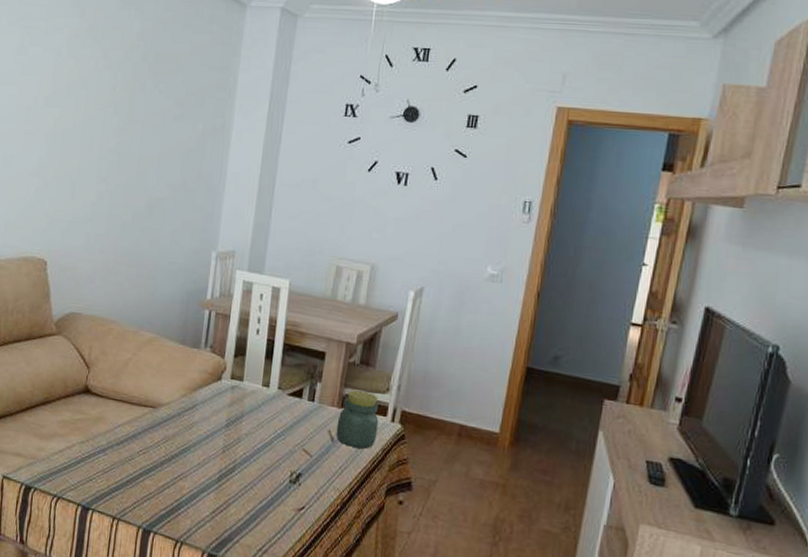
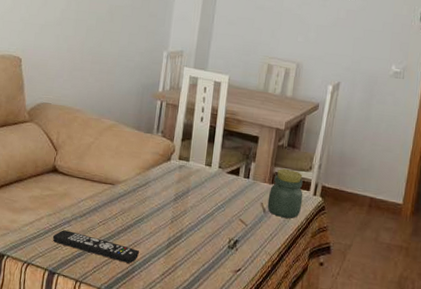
remote control: none [85,459,187,499] -> present [52,230,140,264]

